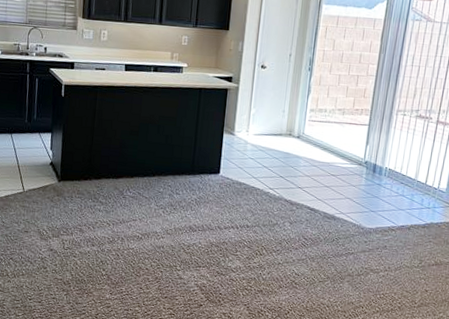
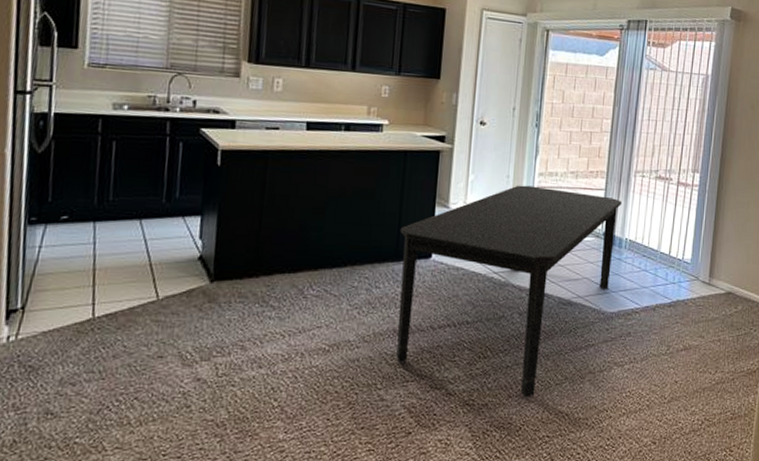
dining table: none [191,118,384,289] -> present [396,185,623,398]

